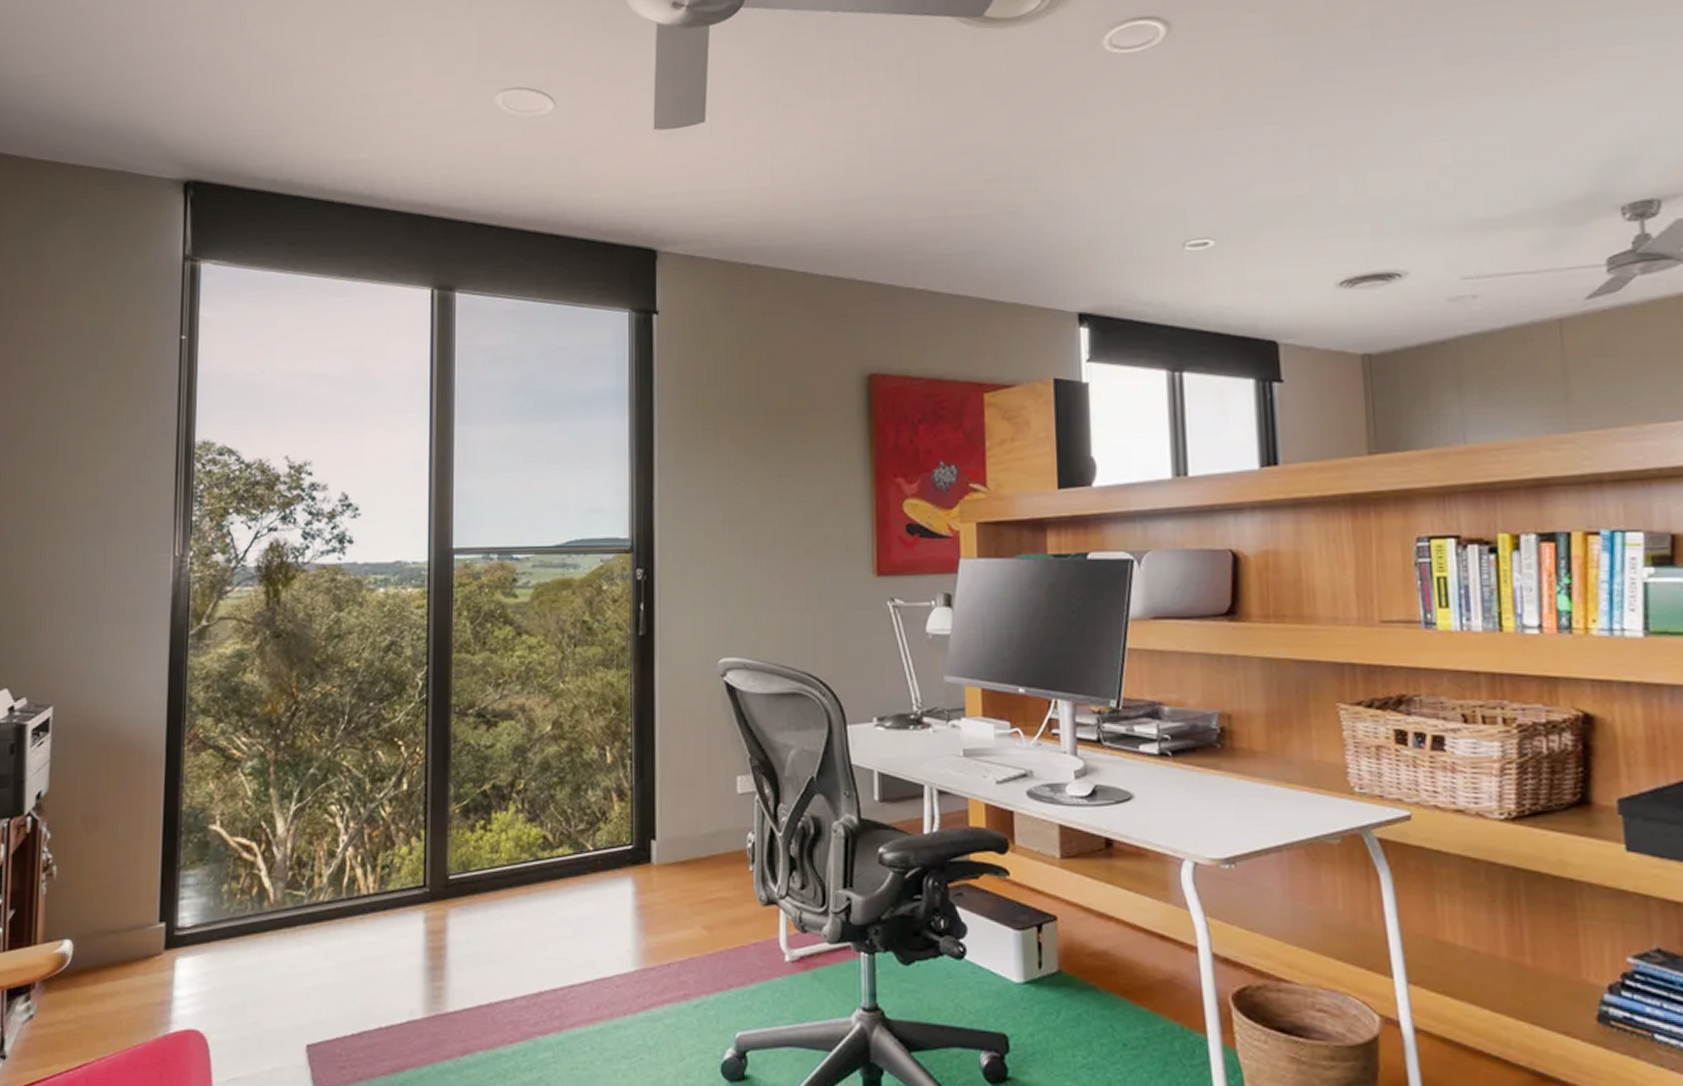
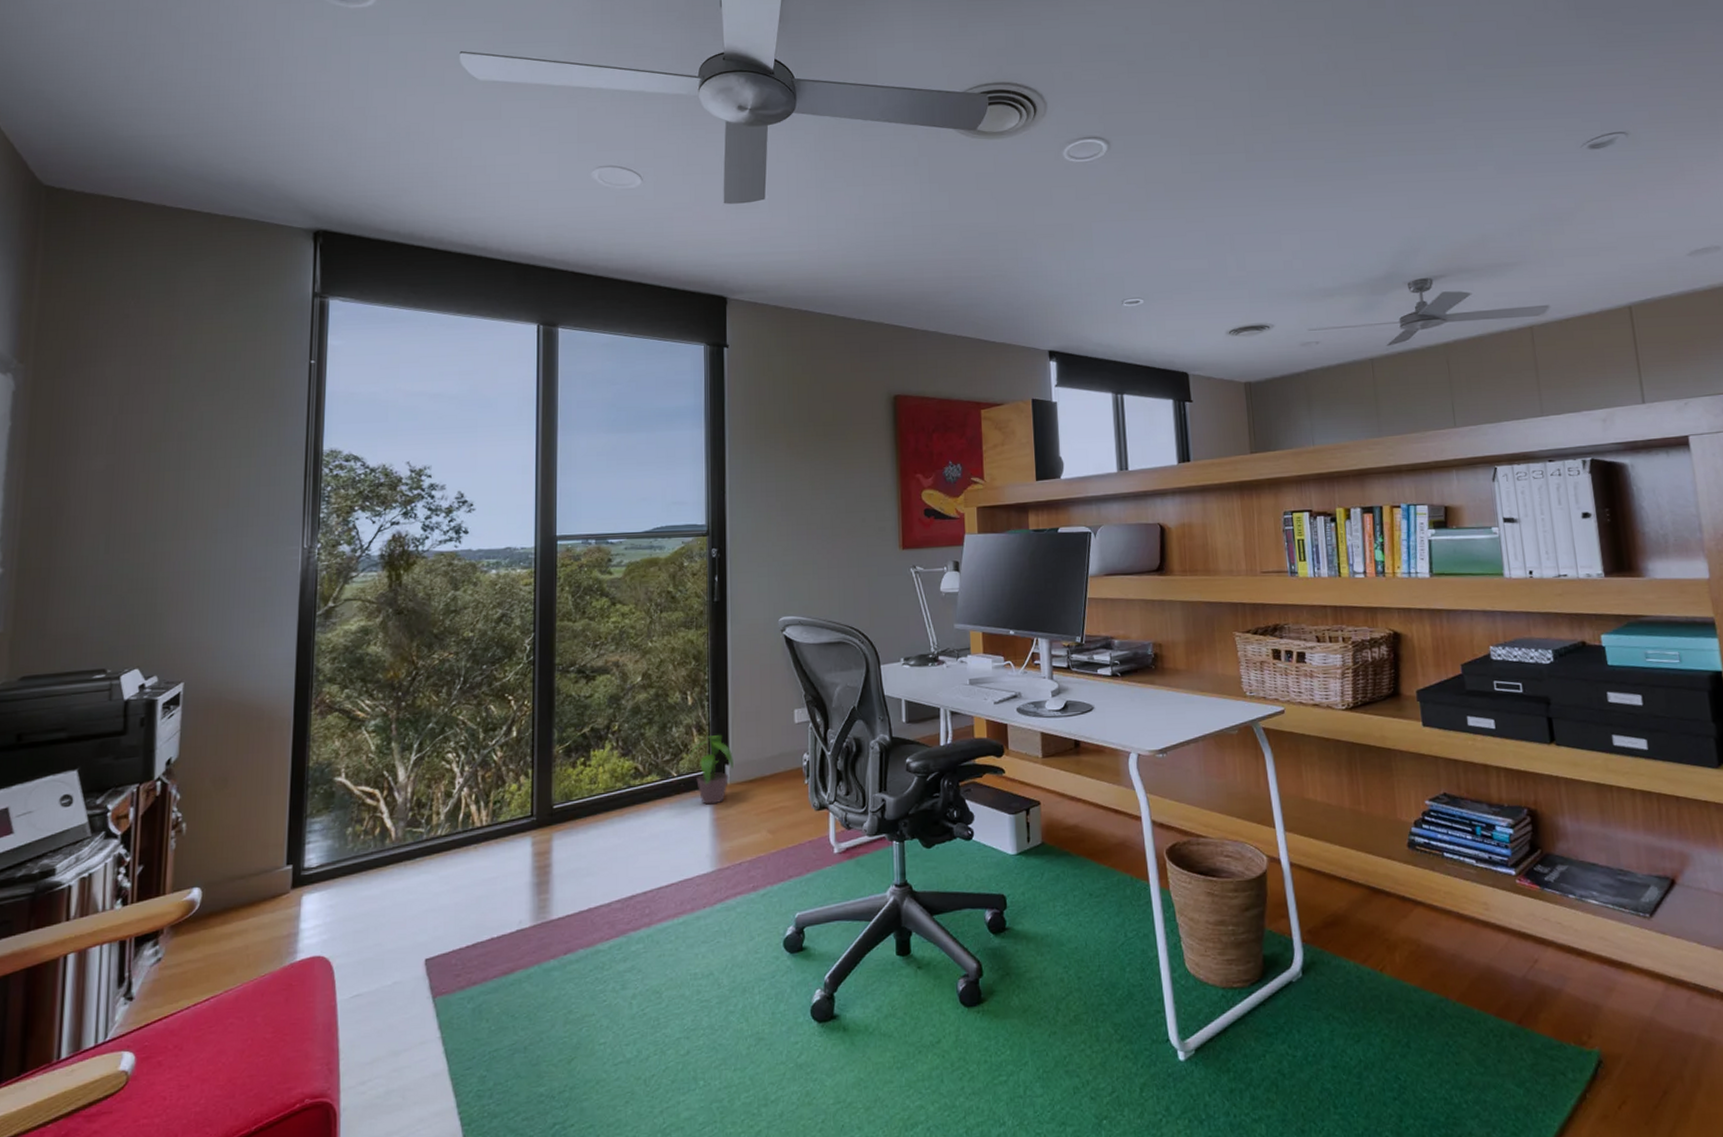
potted plant: none [607,801,661,888] -> present [688,734,733,805]

